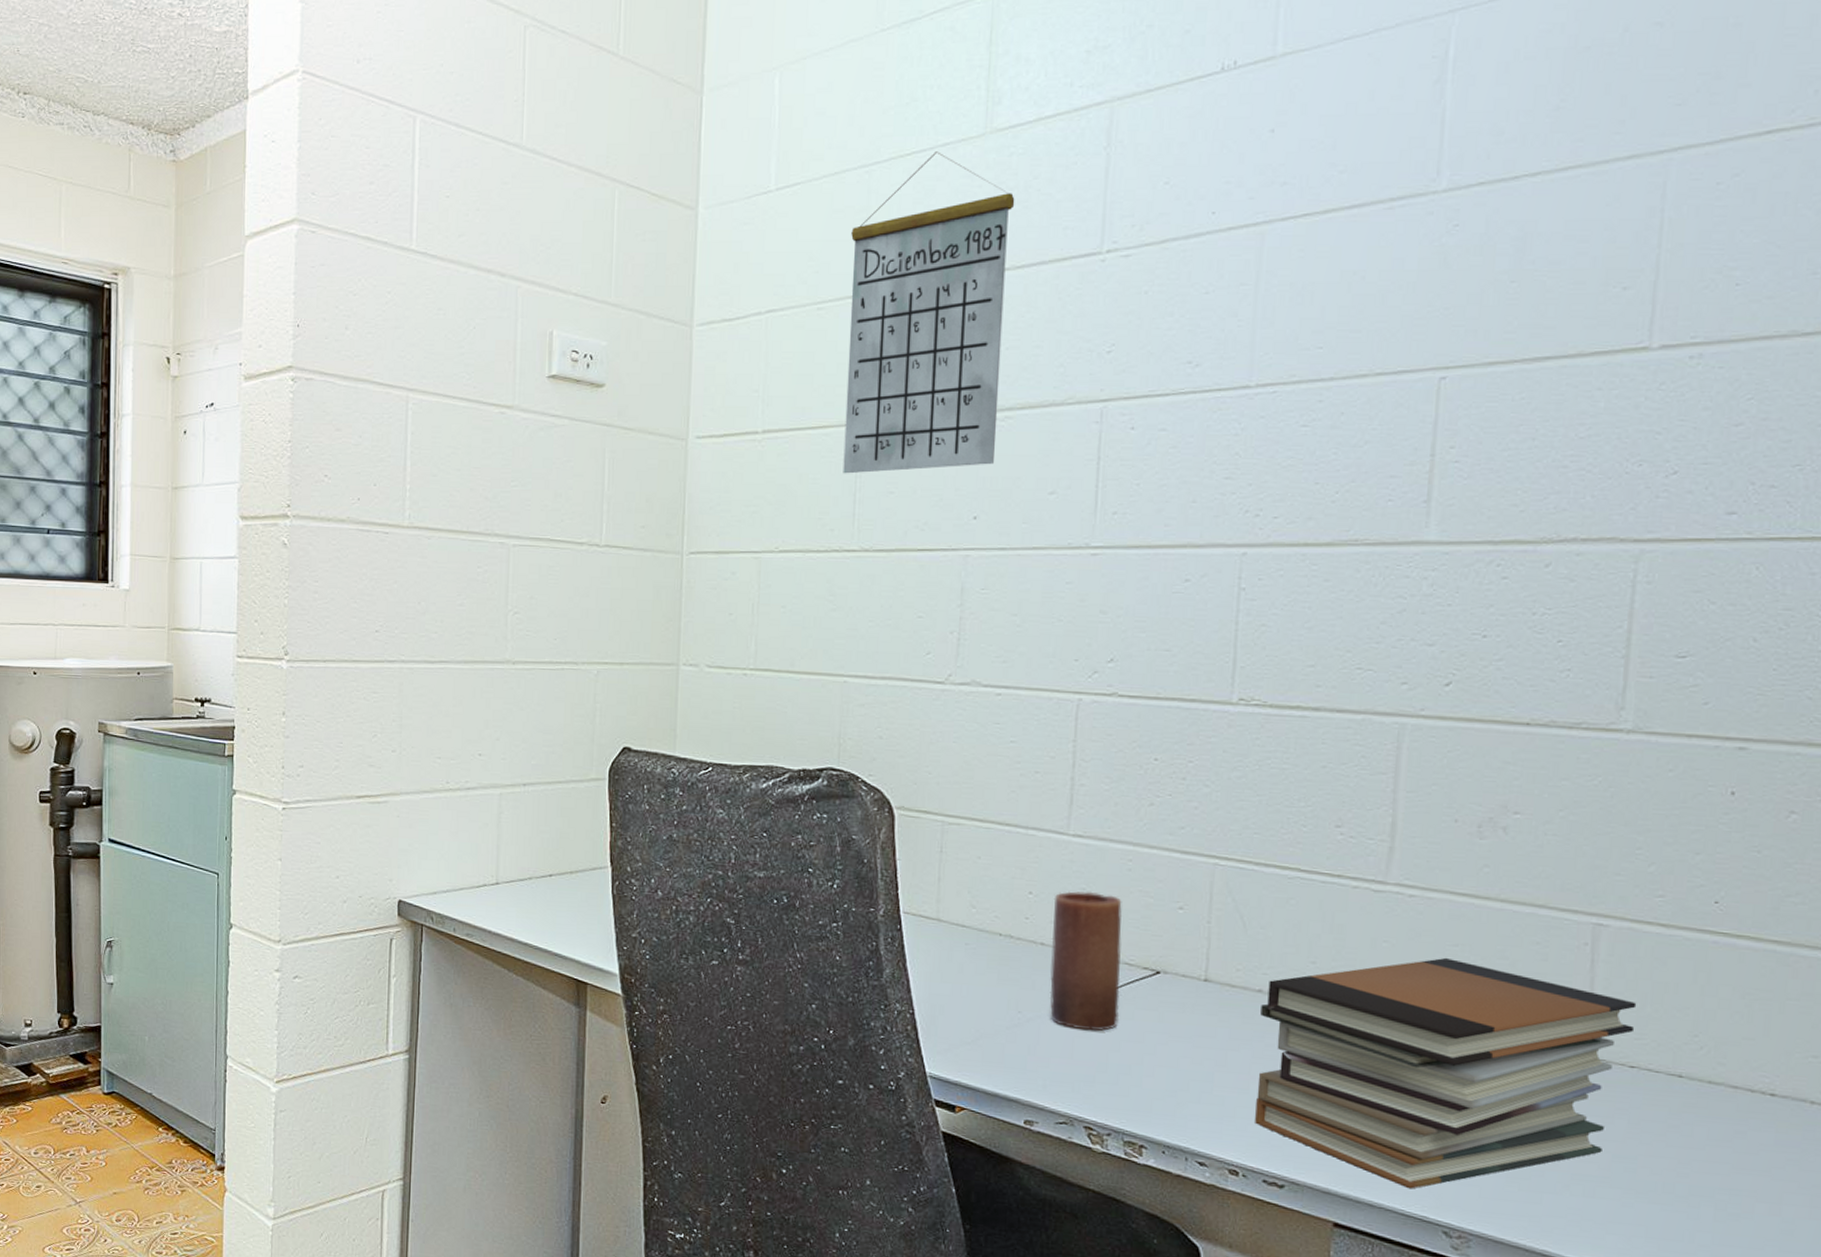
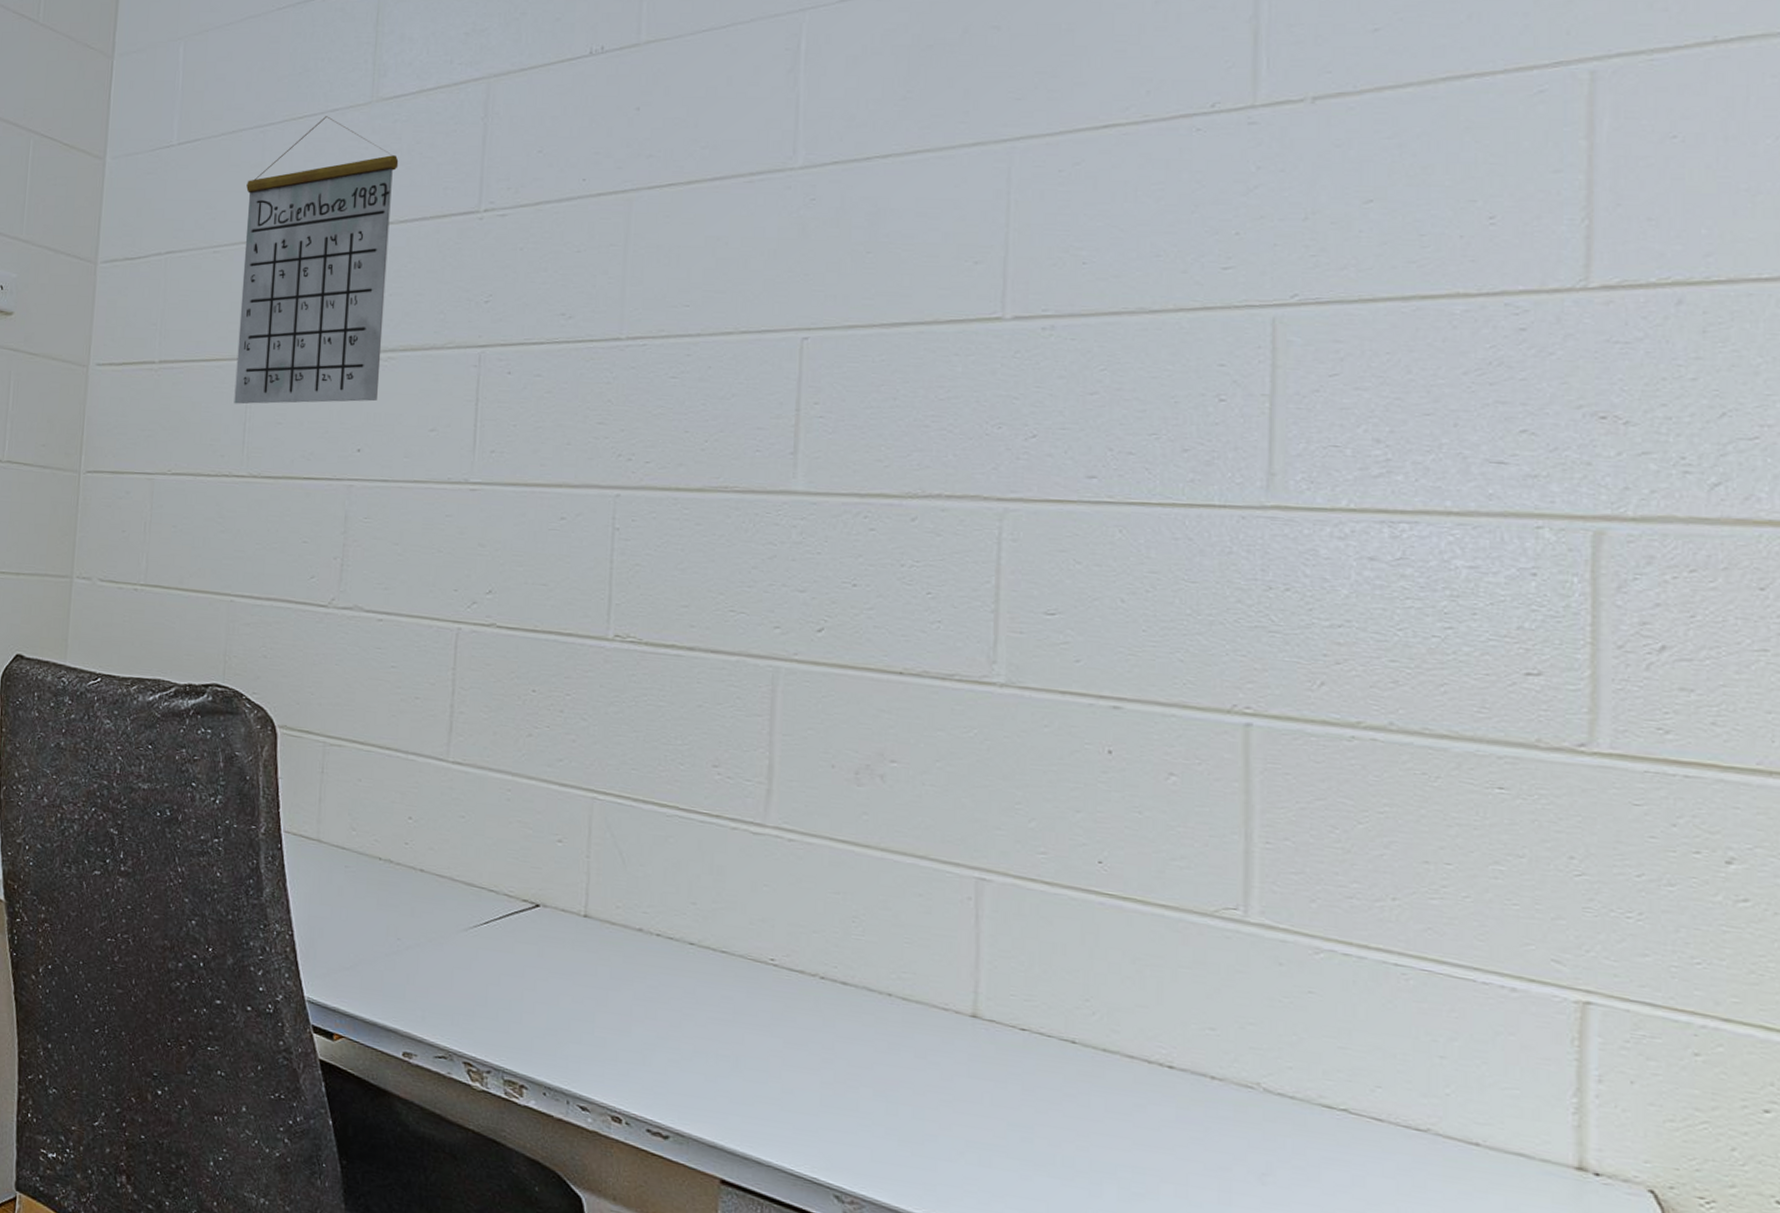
candle: present [1049,891,1122,1031] -> none [428,818,501,963]
book stack: present [1255,957,1637,1189] -> none [638,905,1025,1148]

